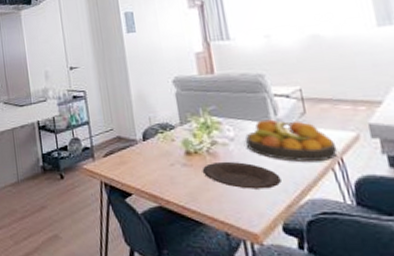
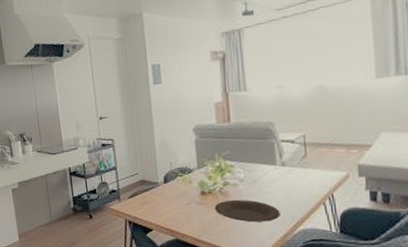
fruit bowl: present [245,119,338,162] -> none [254,162,330,198]

